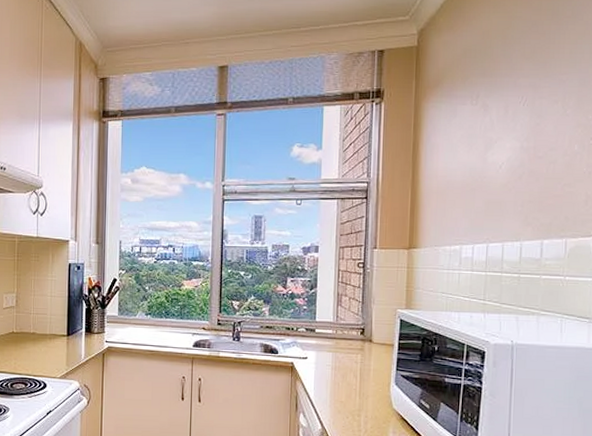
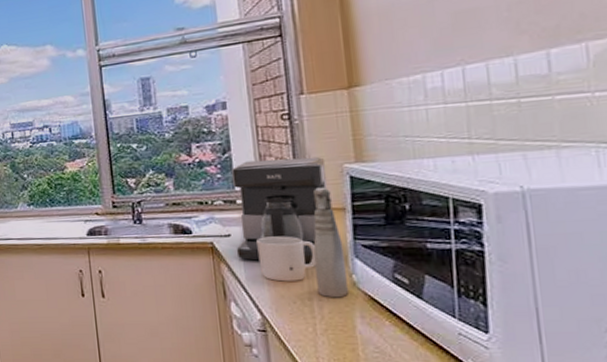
coffee maker: none [310,298,385,387] -> present [232,157,328,264]
mug: none [325,362,368,400] -> present [256,236,317,282]
spray bottle: none [365,326,388,416] -> present [313,187,350,298]

